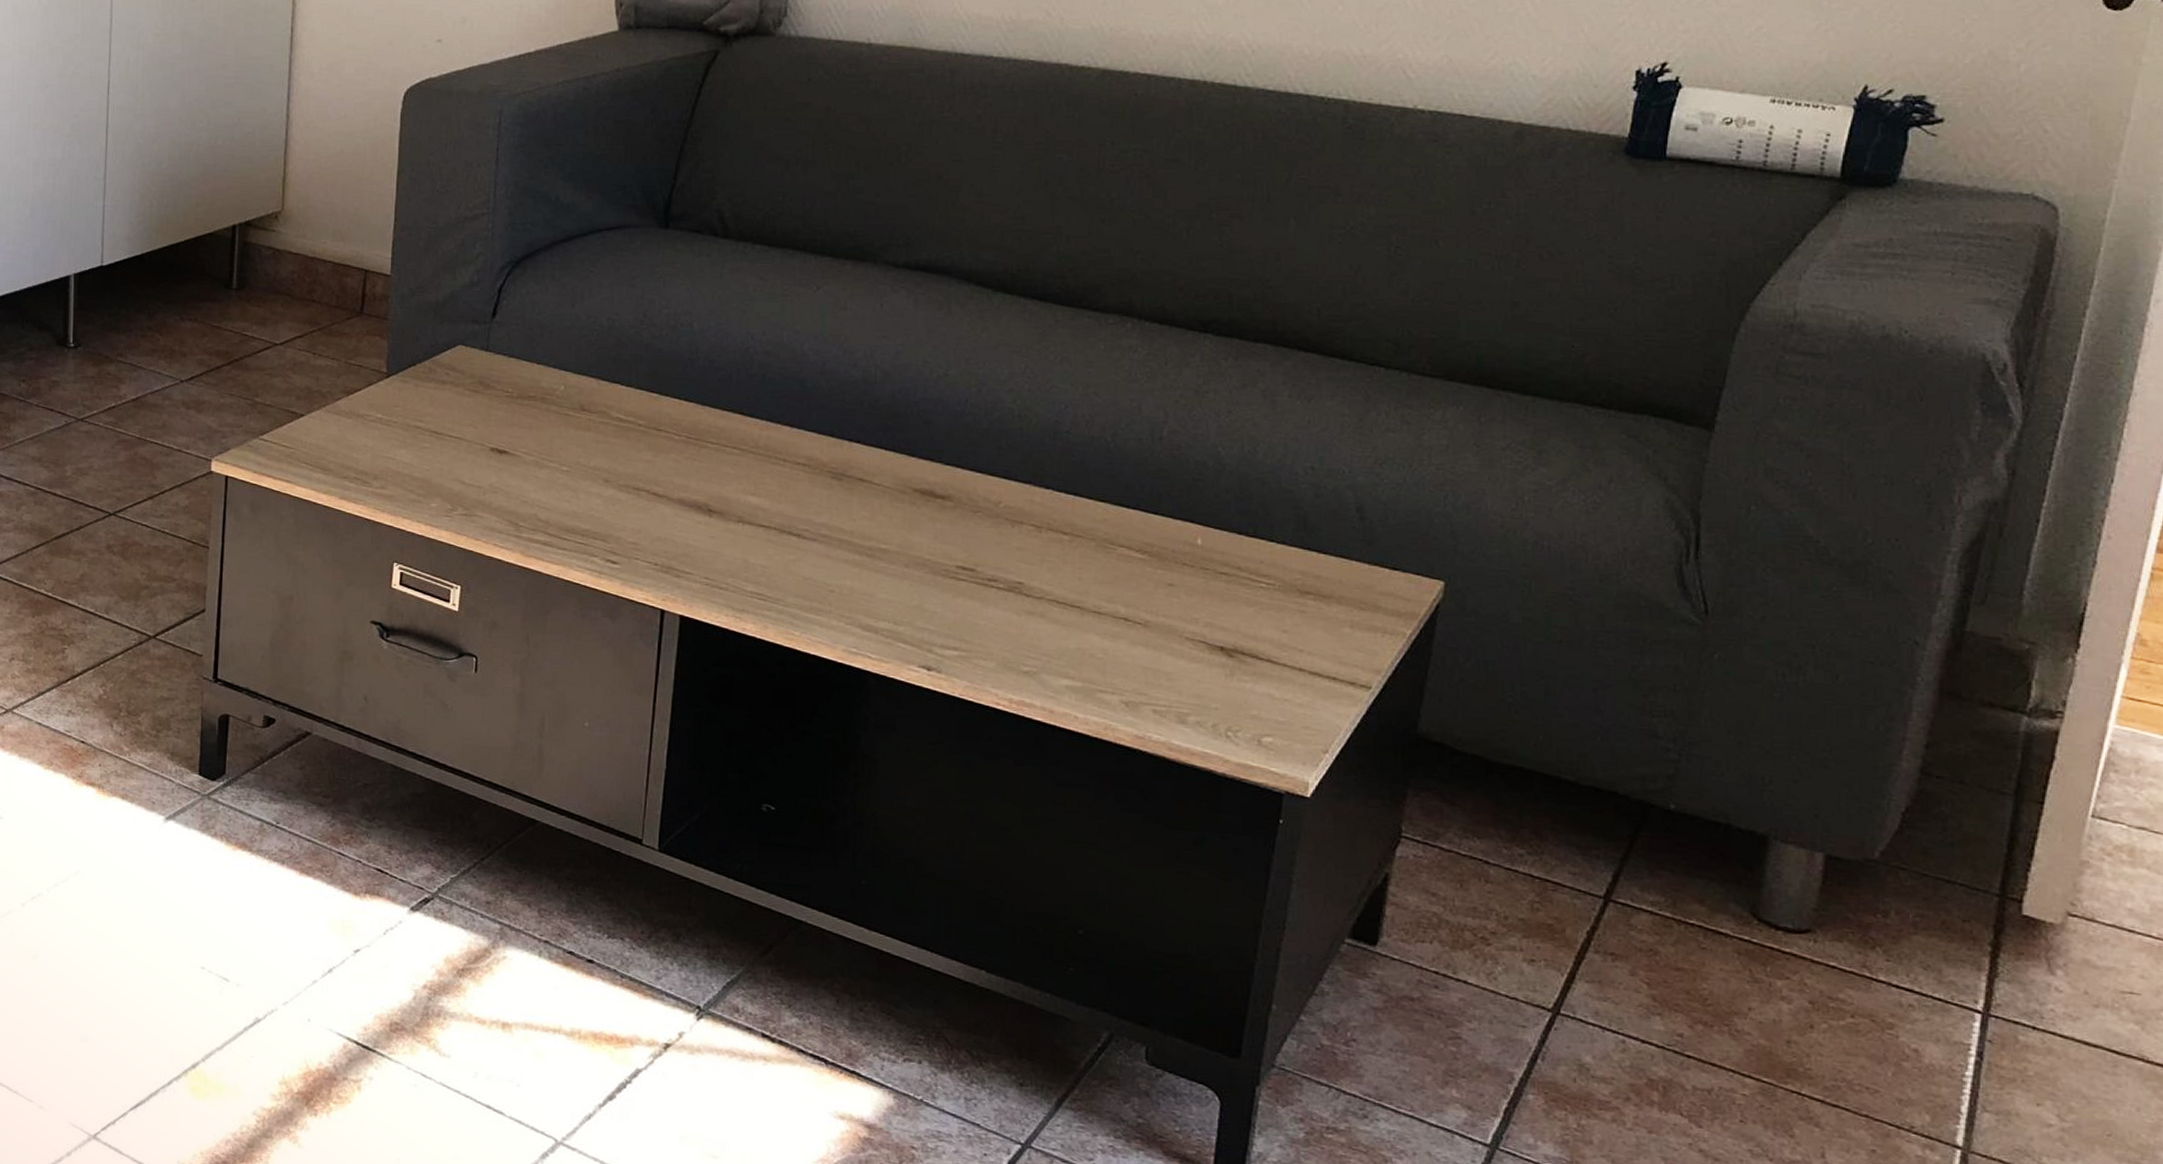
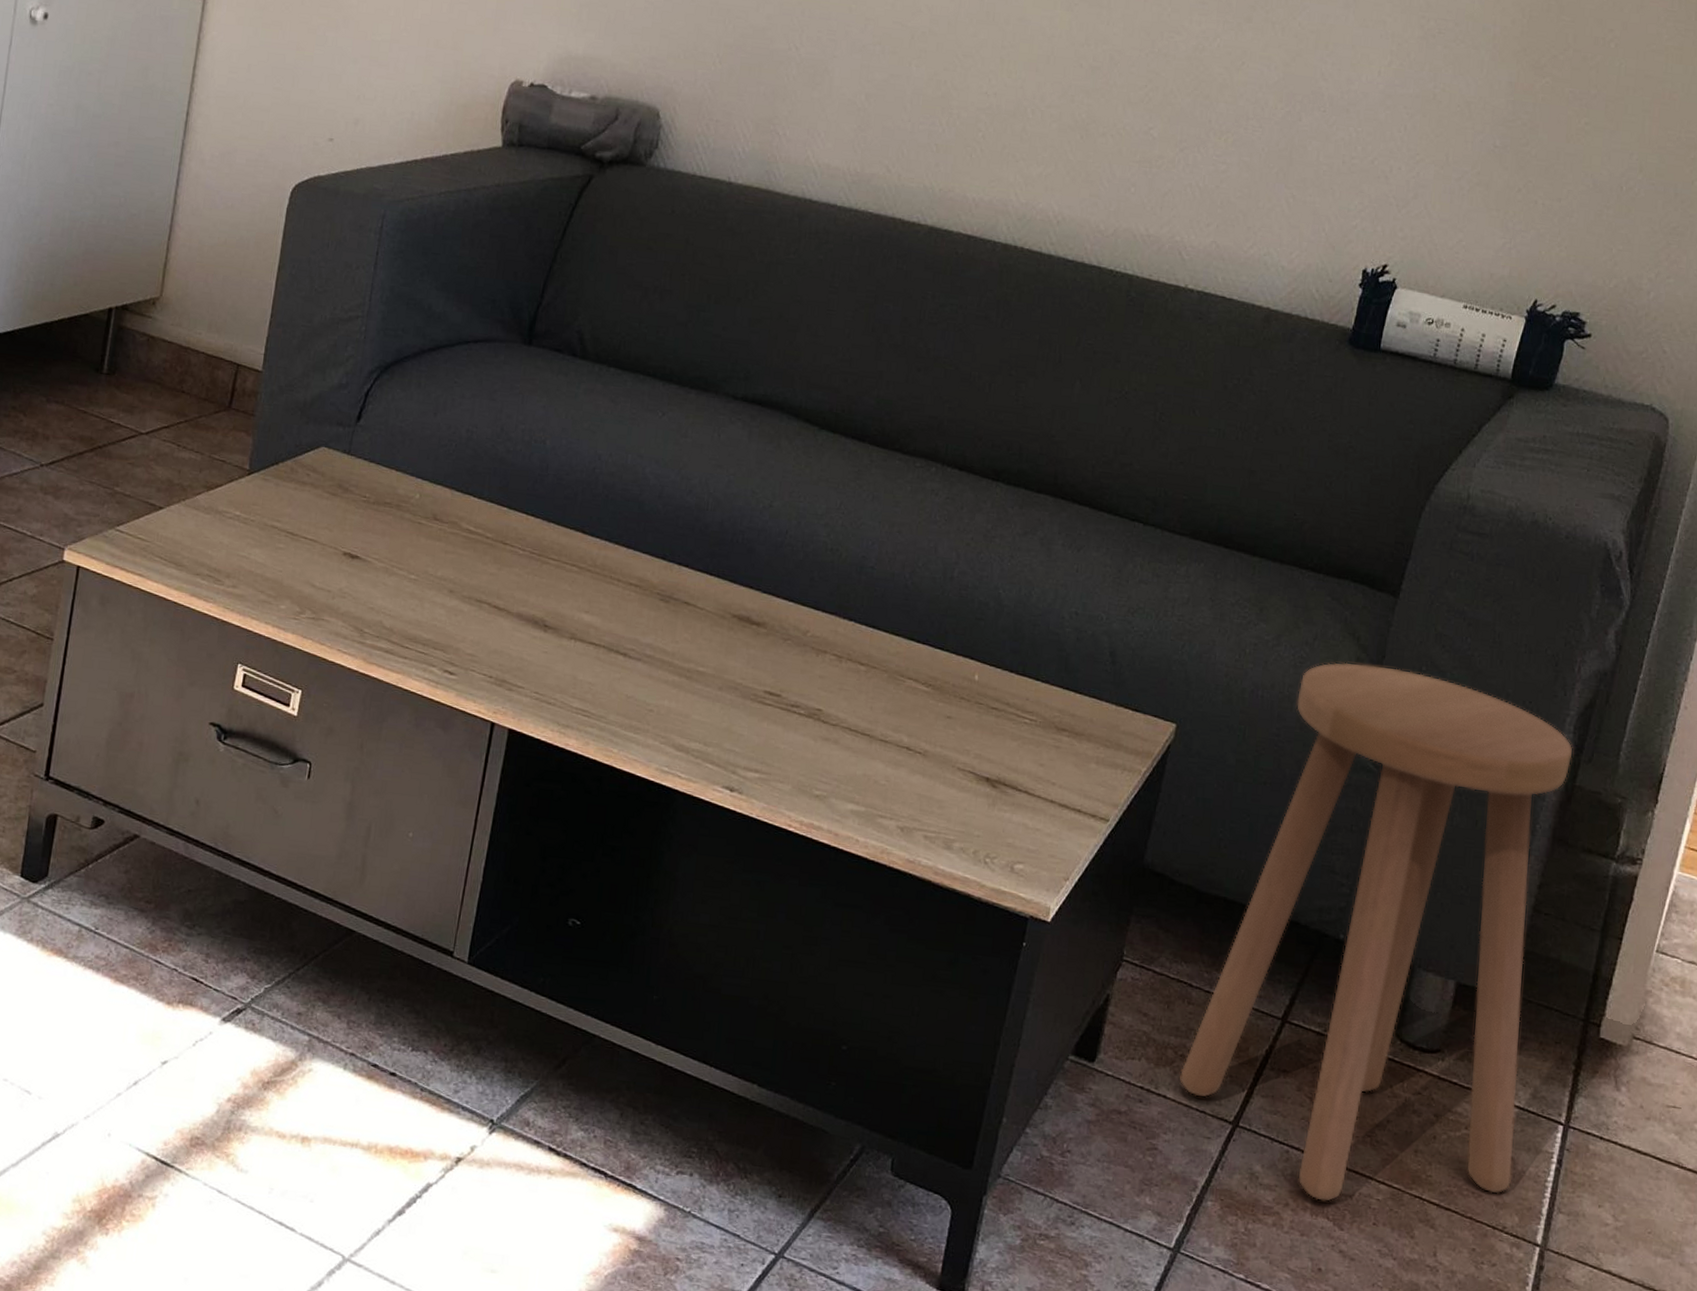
stool: none [1482,505,1959,1097] -> present [1180,662,1573,1202]

